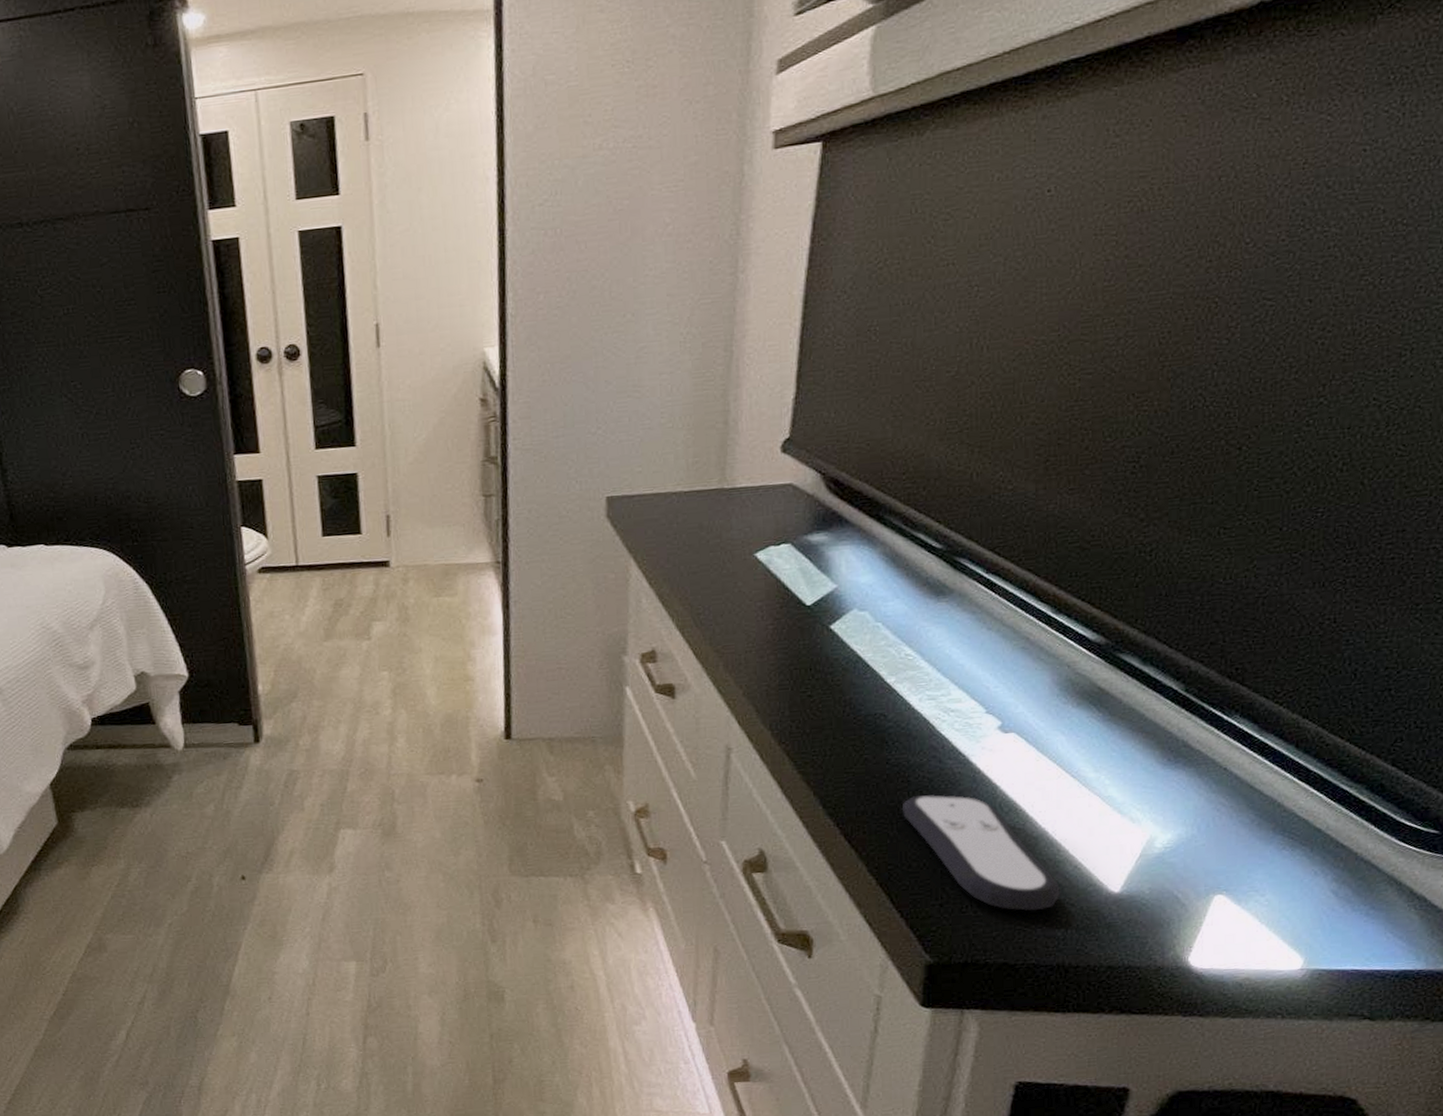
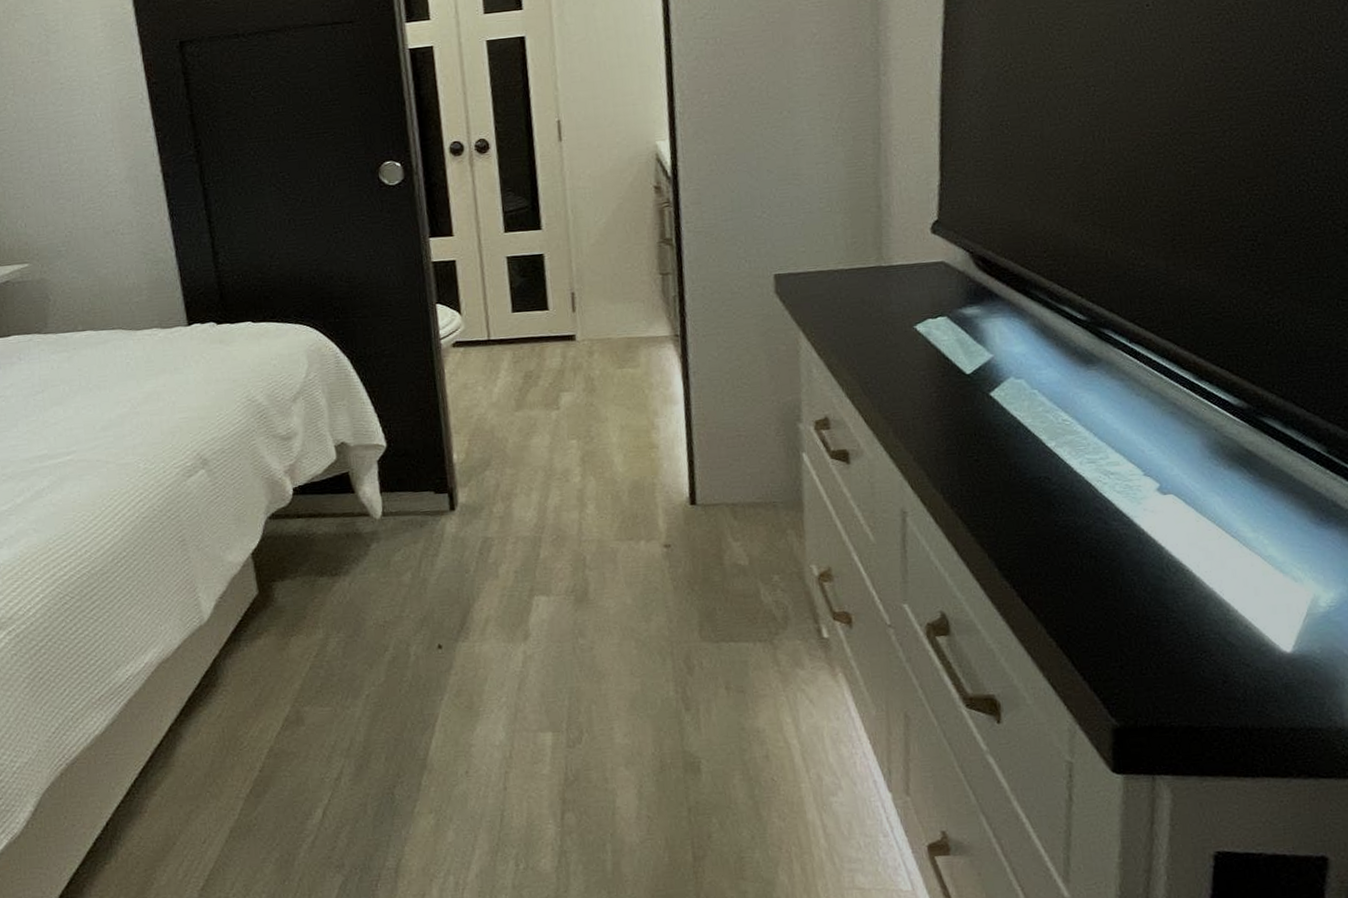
remote control: present [901,793,1061,911] -> none [1074,555,1236,672]

